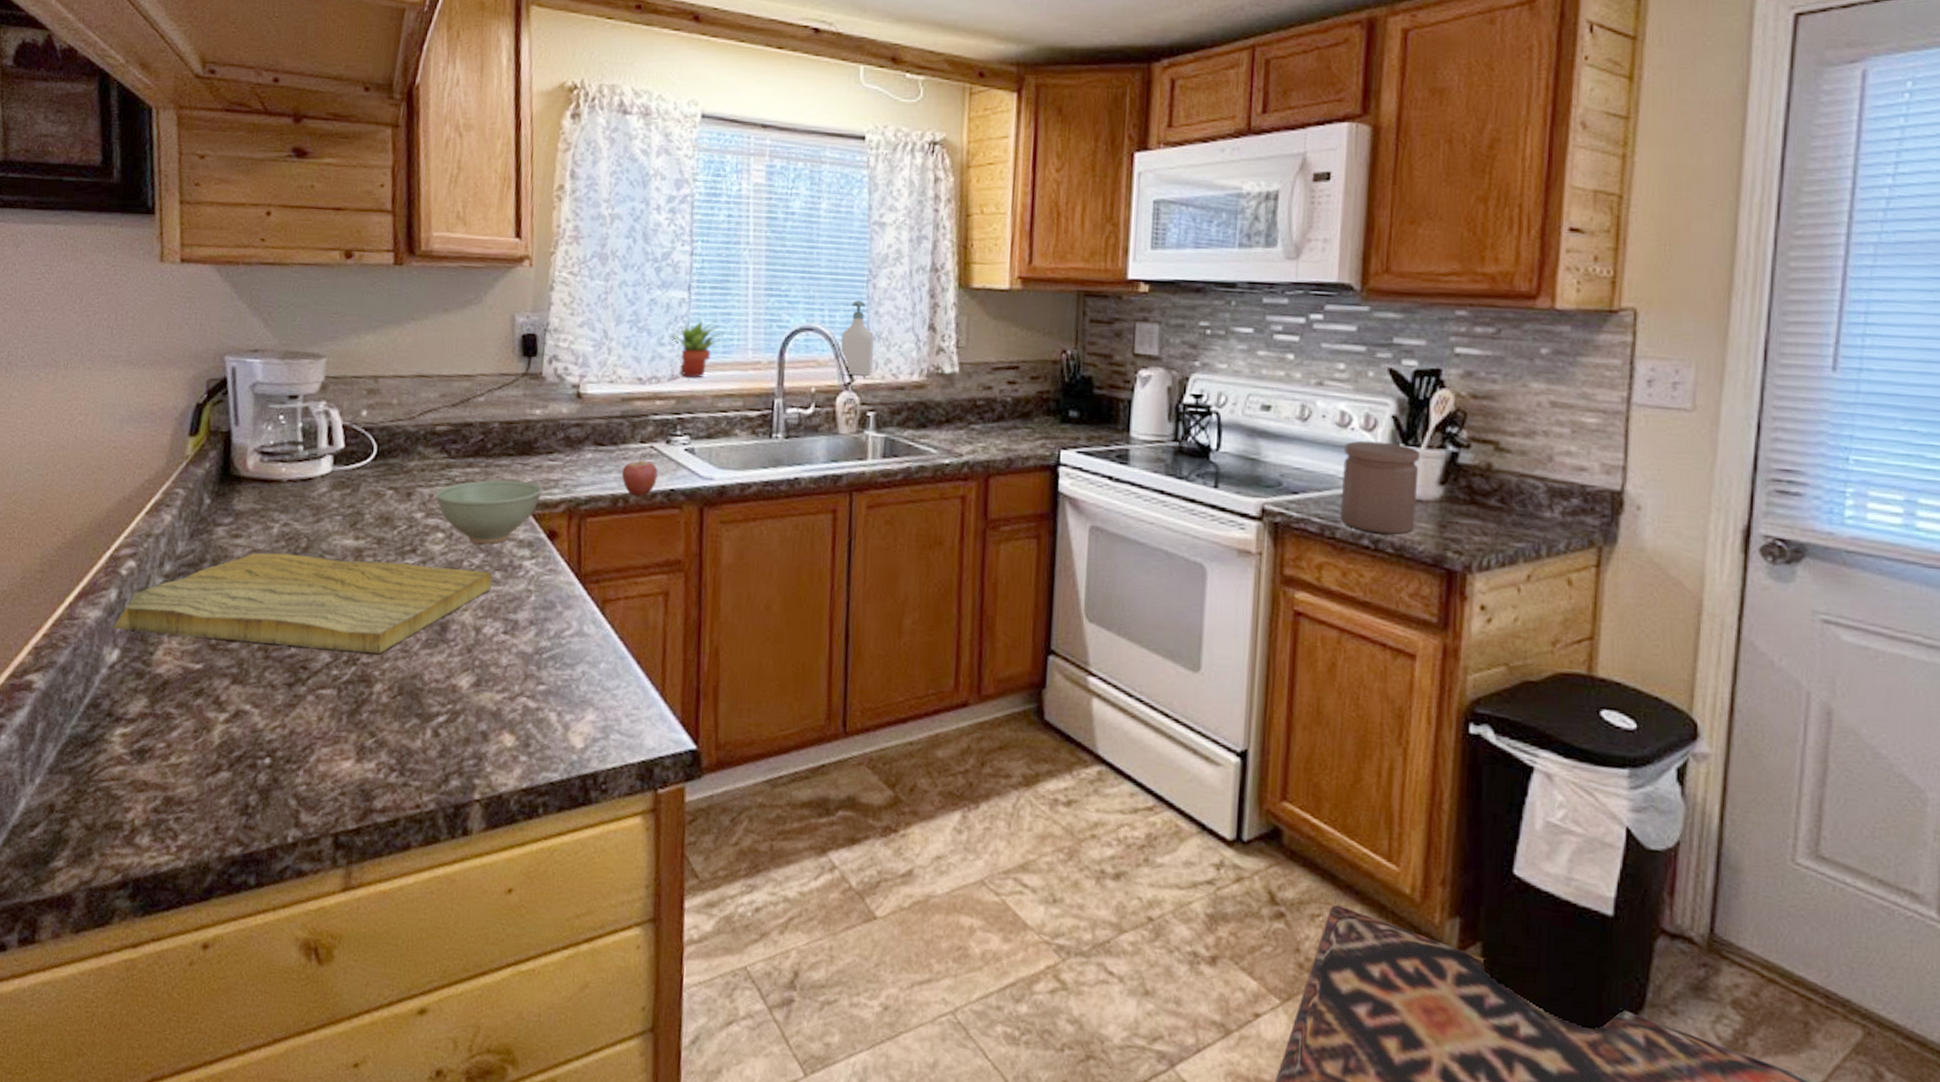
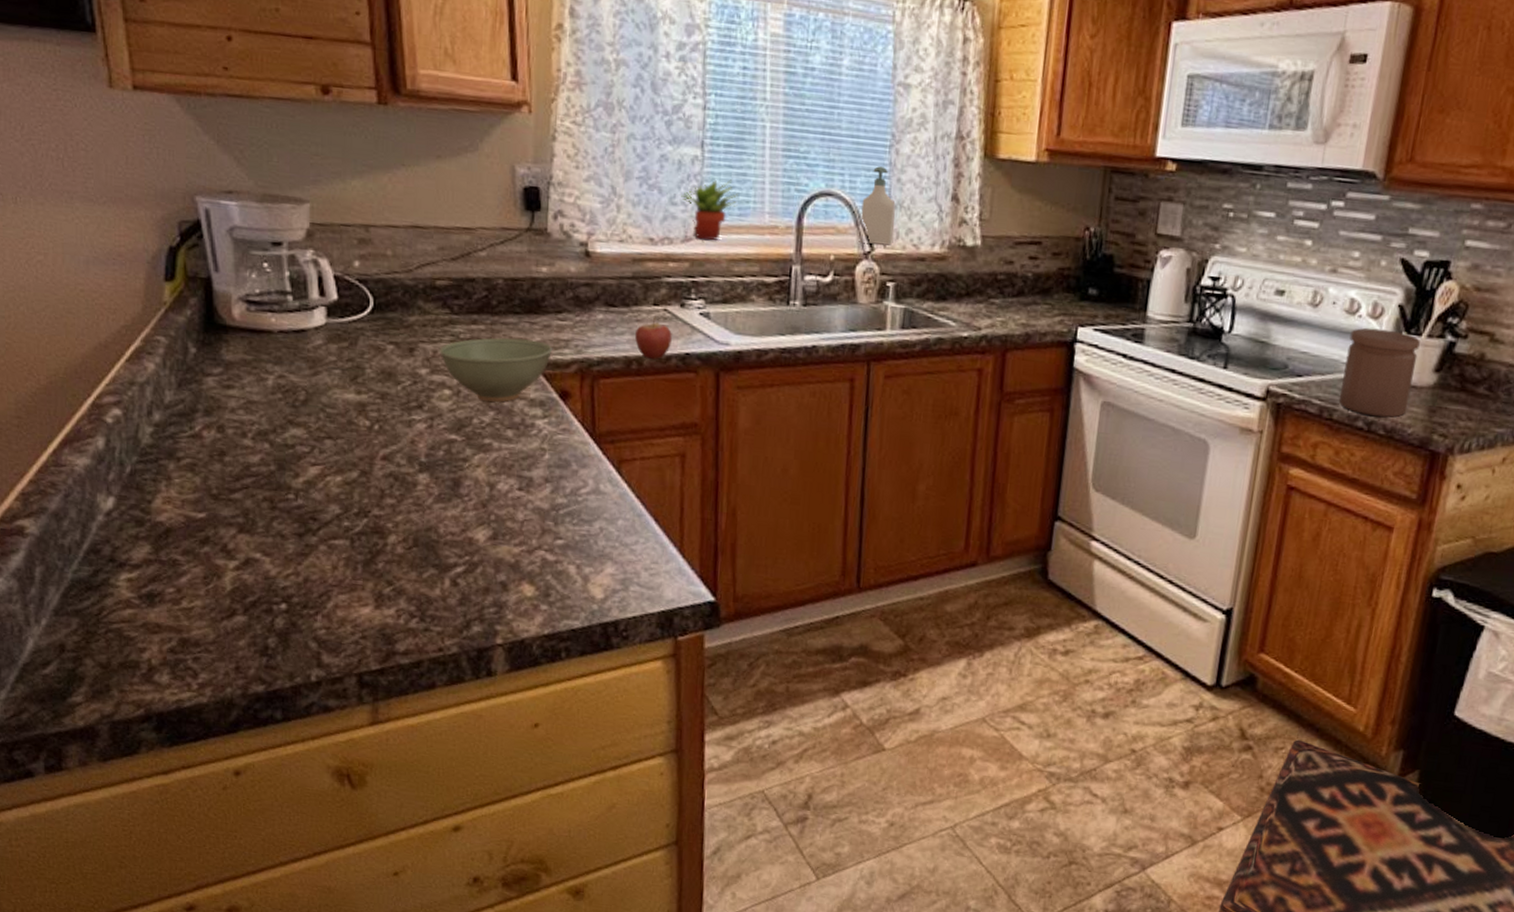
cutting board: present [111,553,493,654] -> none [102,404,504,507]

